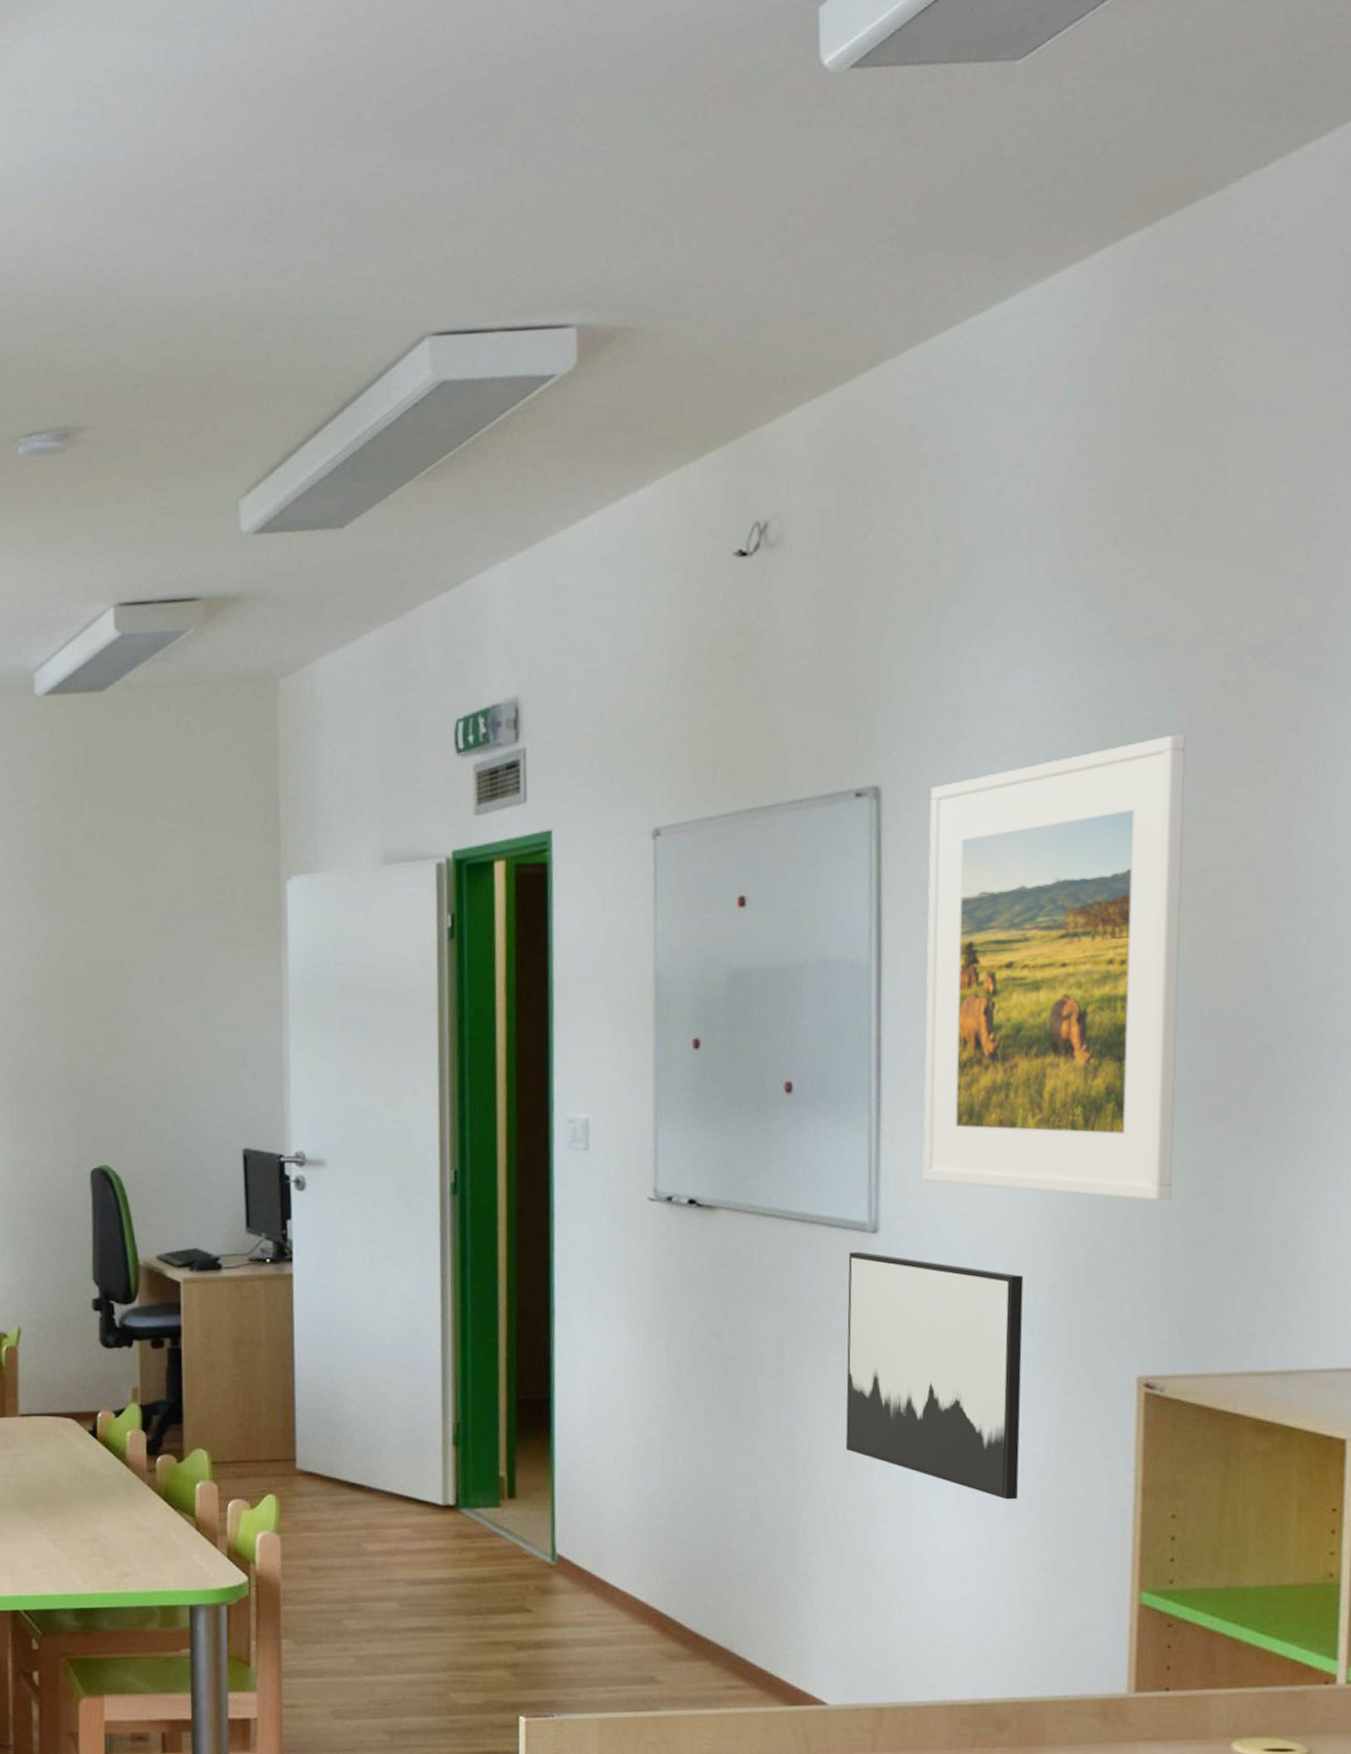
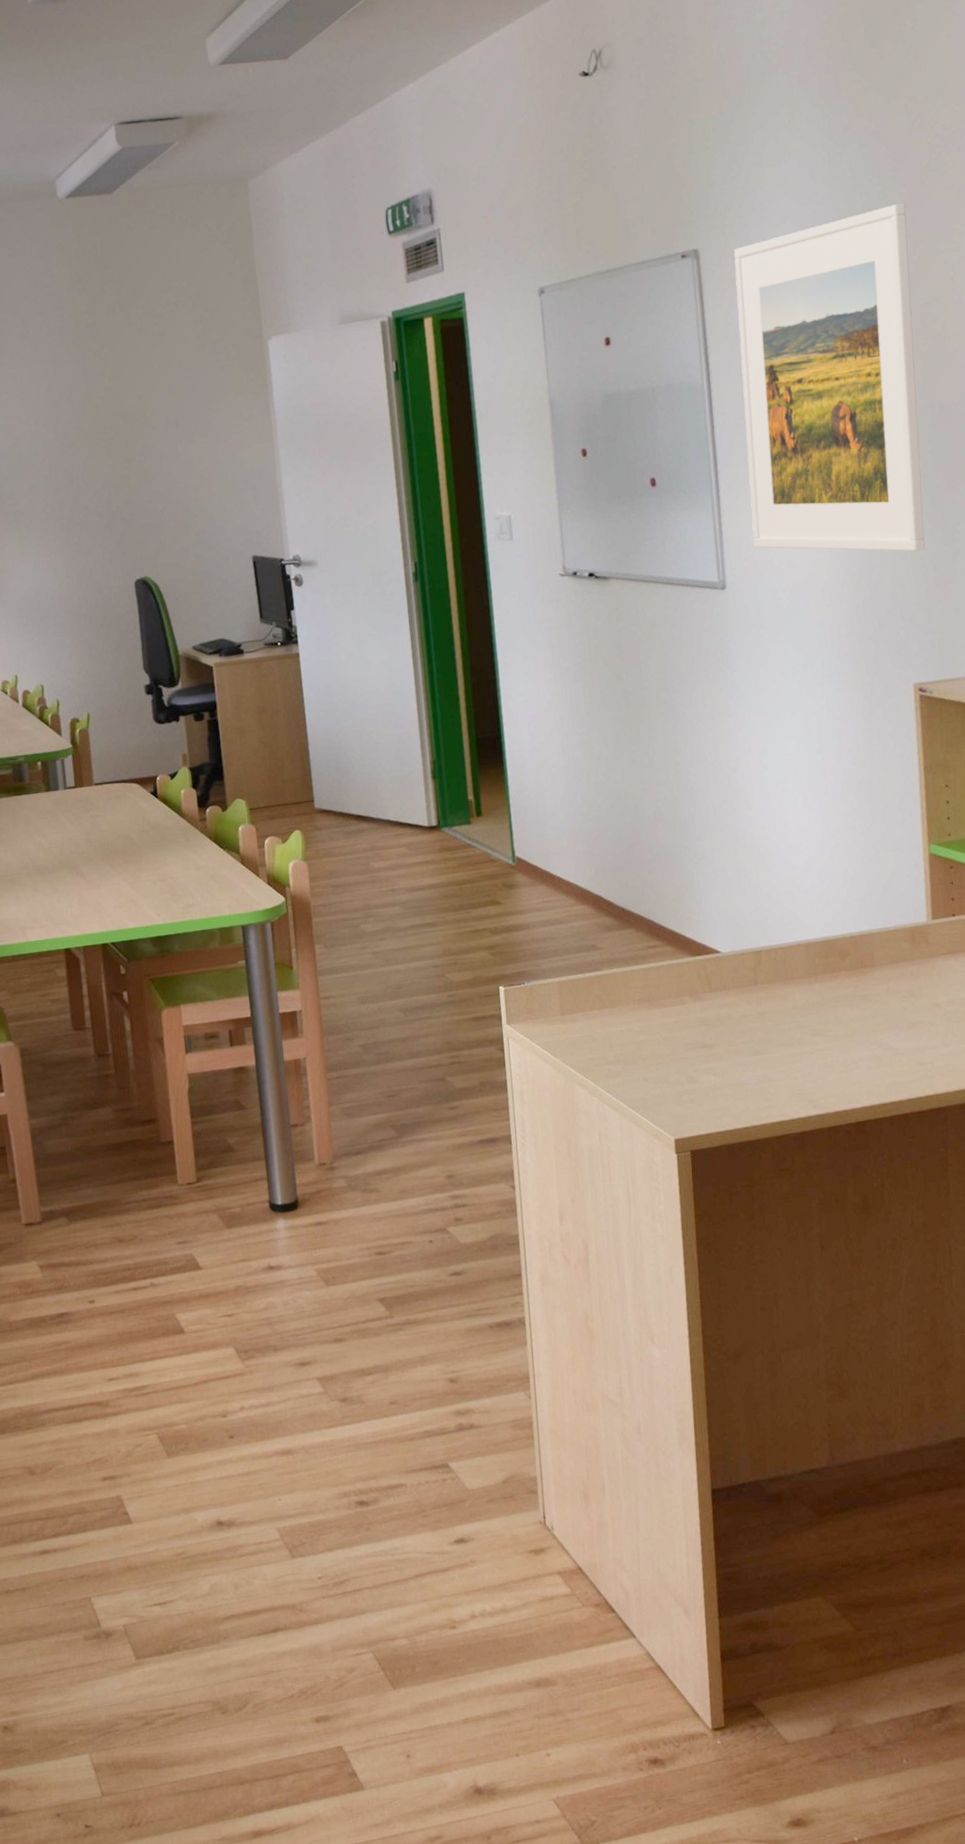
wall art: present [845,1251,1024,1500] -> none [706,604,840,784]

